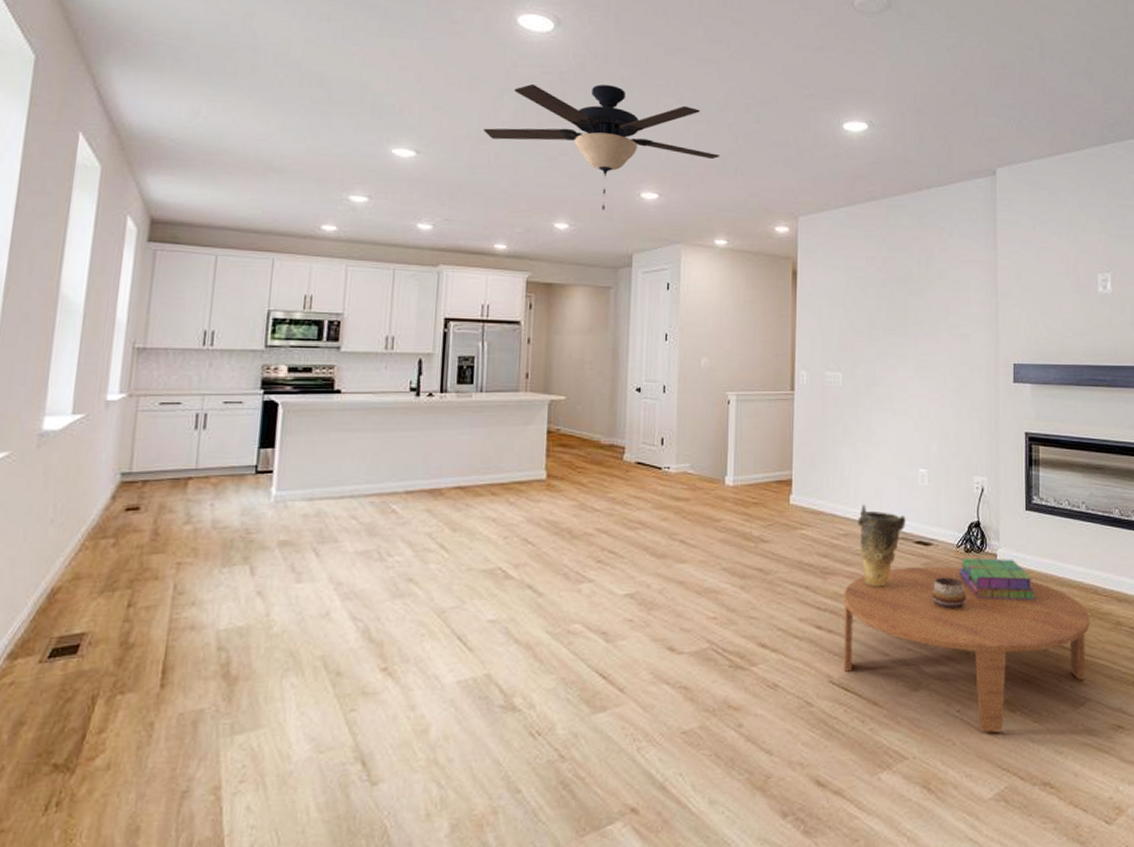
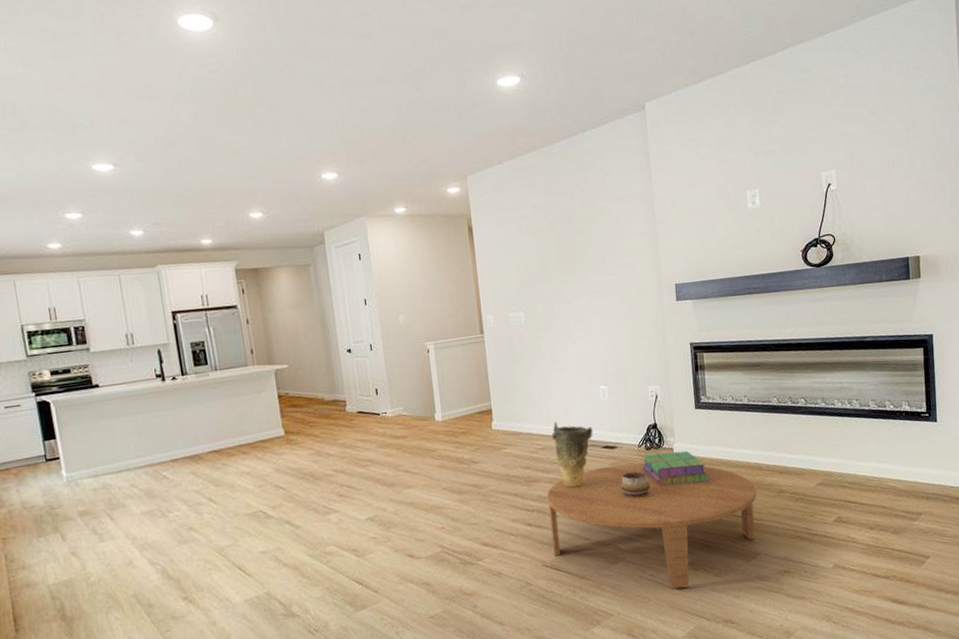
ceiling fan: present [484,84,720,210] -> none [169,74,388,195]

